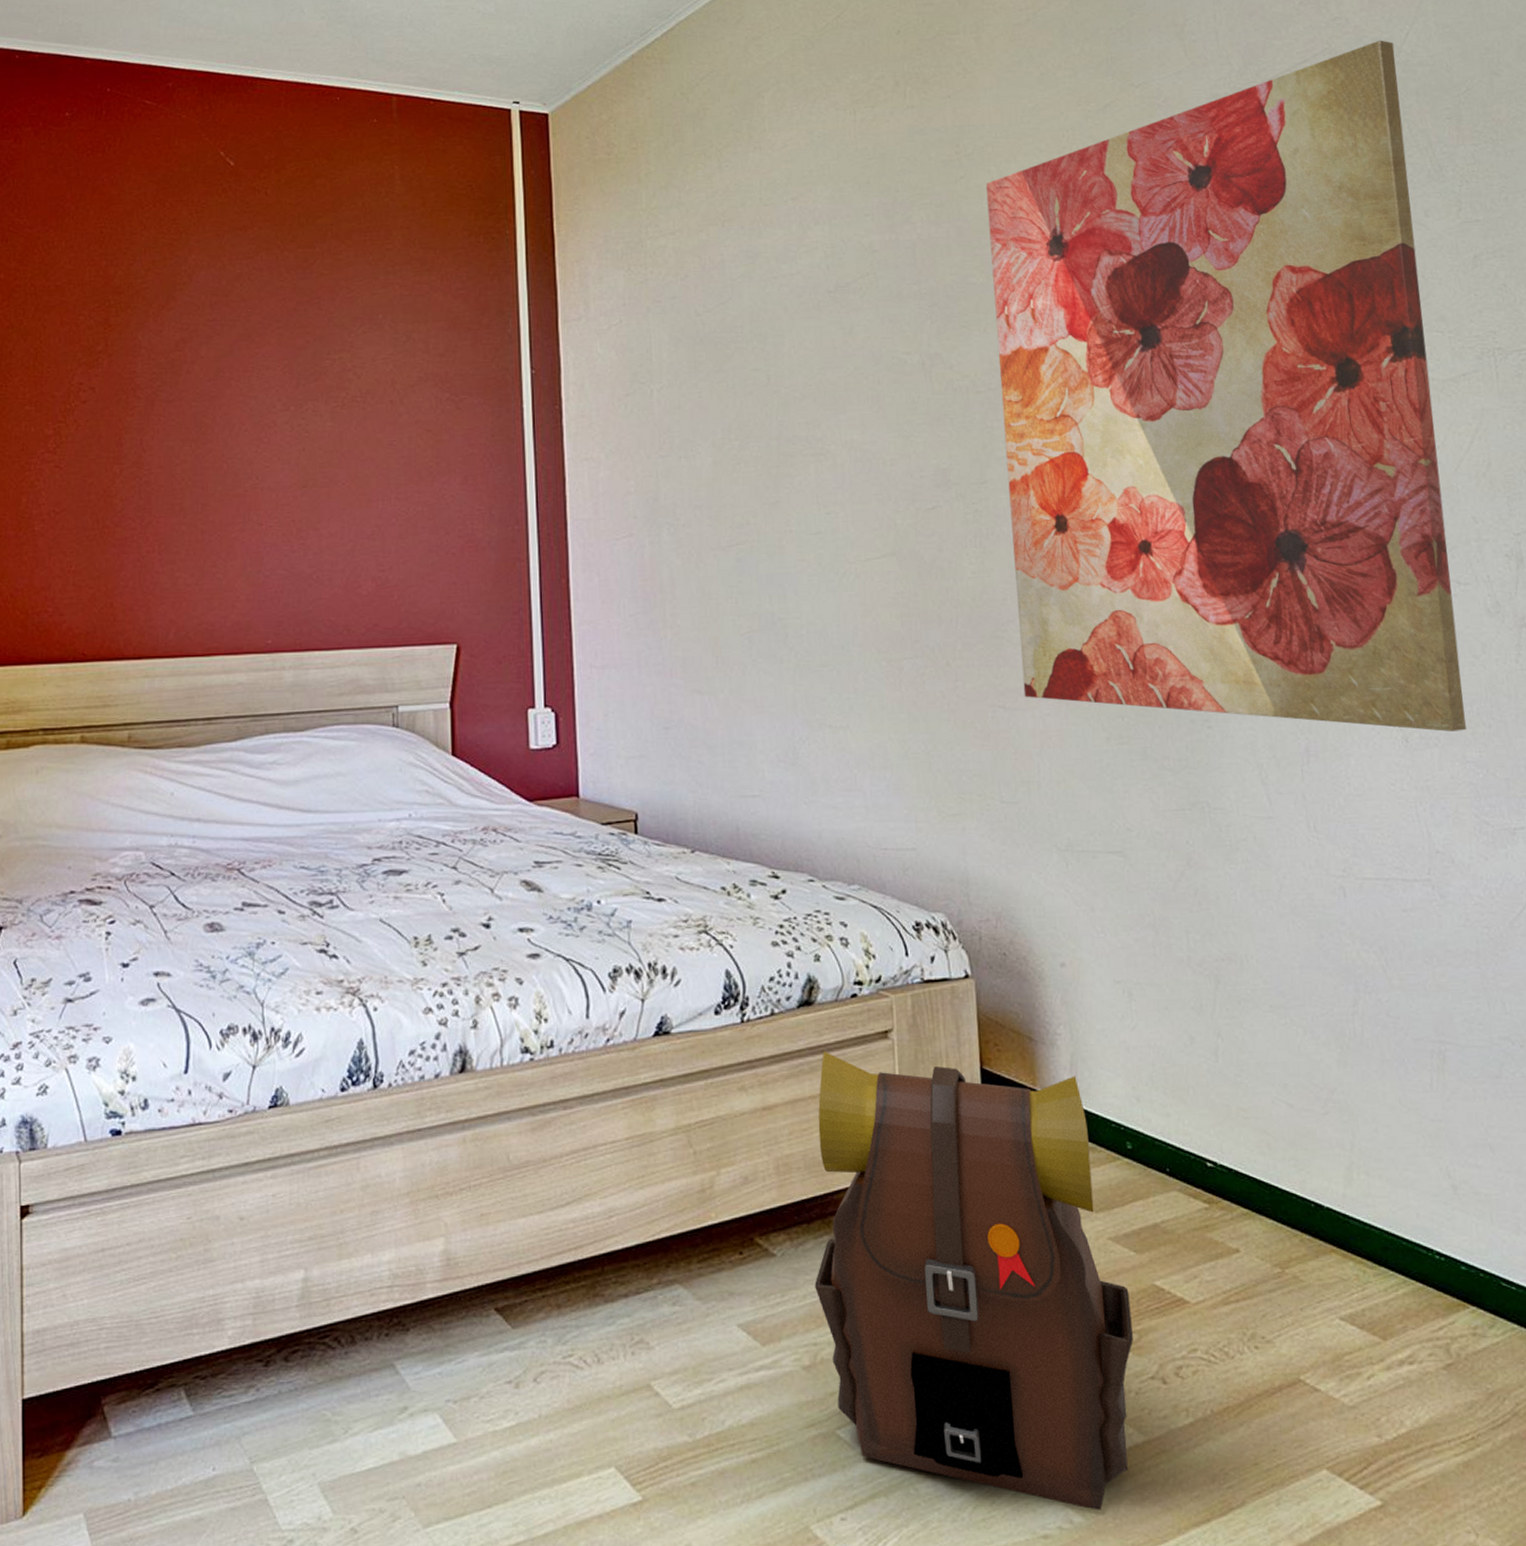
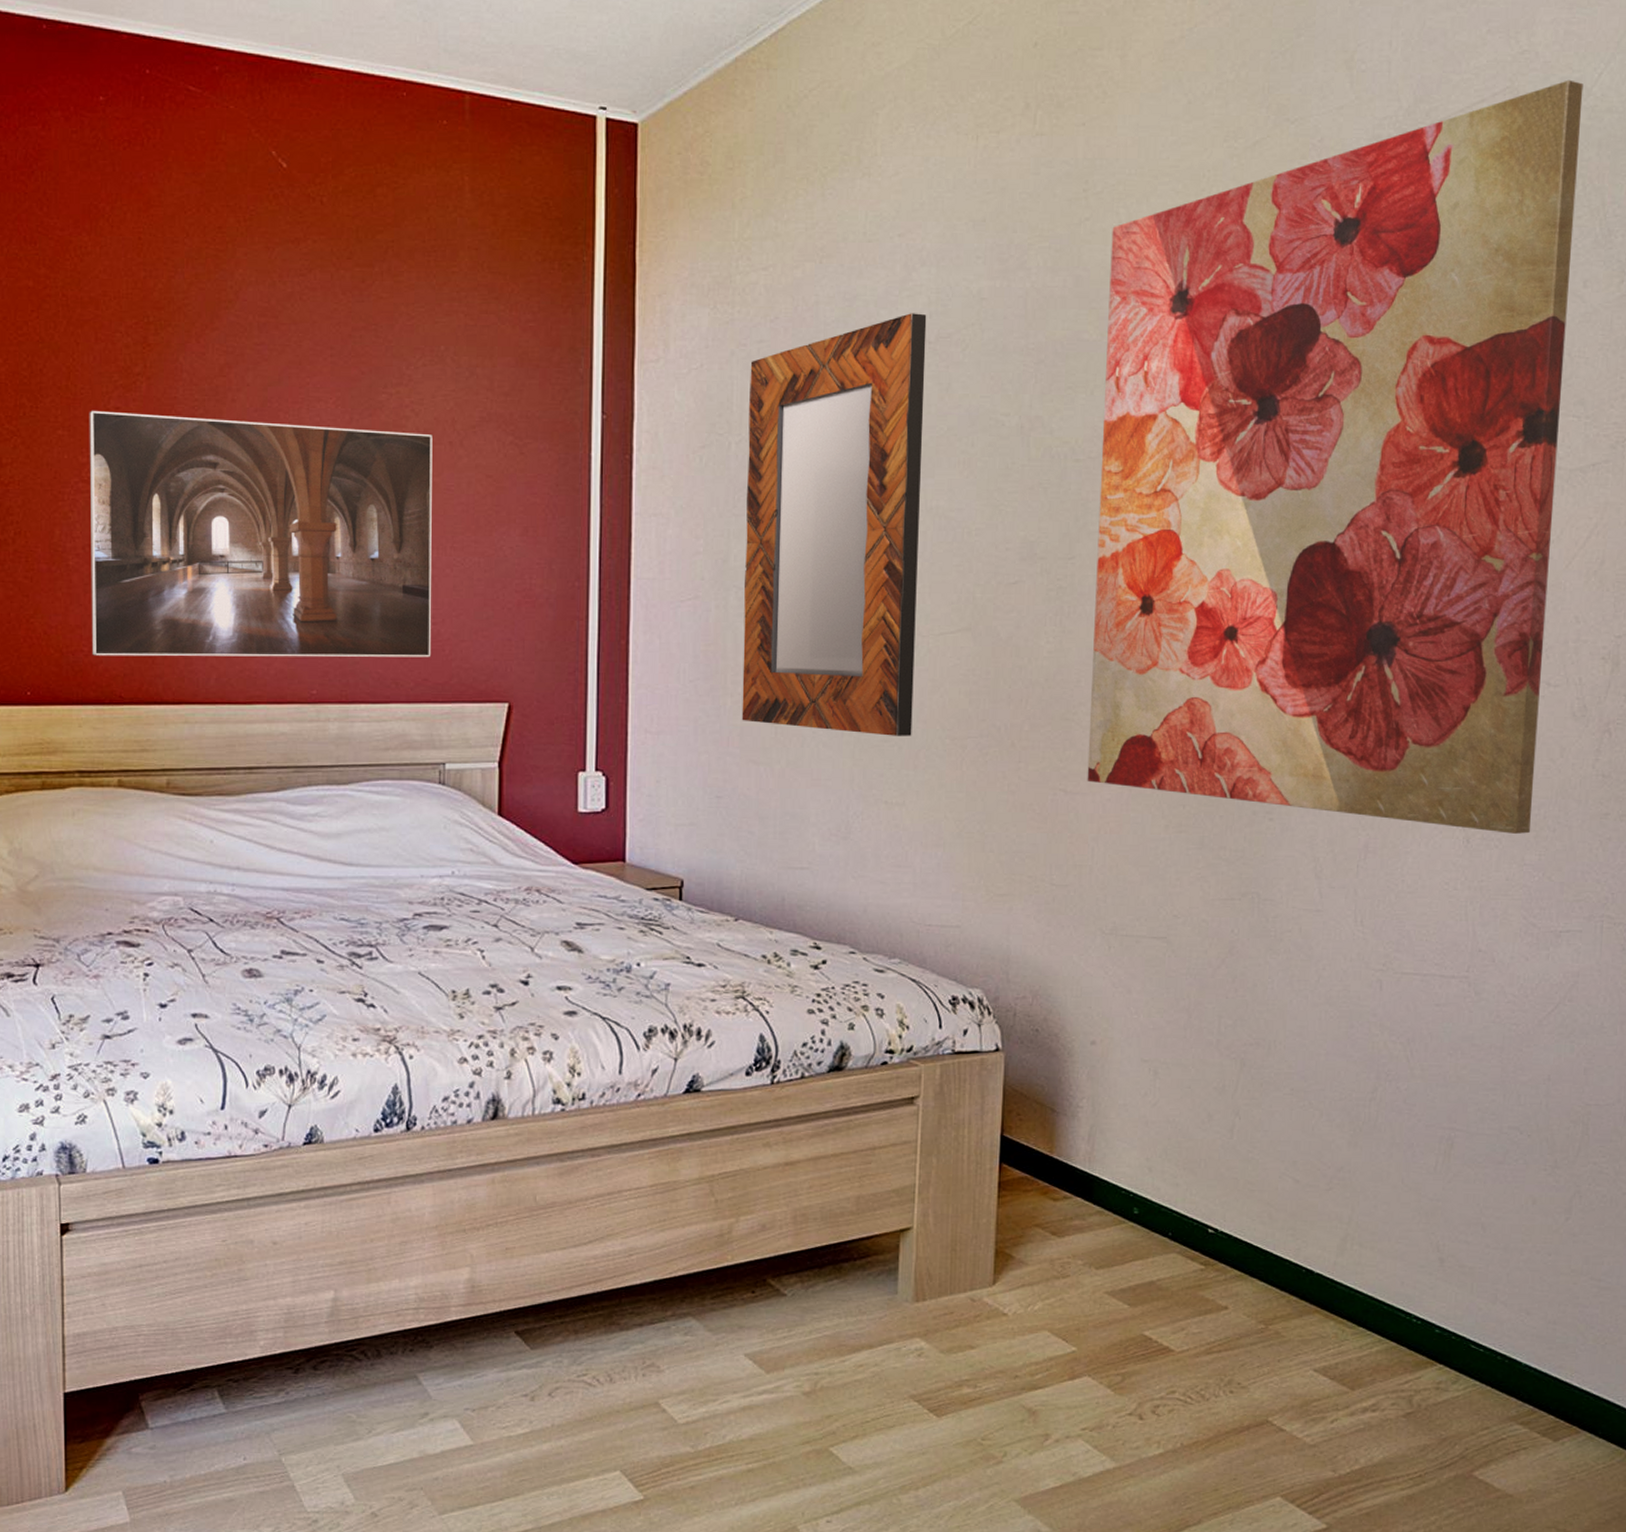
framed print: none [54,387,381,616] -> present [89,411,433,658]
home mirror: none [665,266,849,661] -> present [741,313,927,736]
backpack: present [814,1050,1133,1510] -> none [821,1113,1118,1523]

